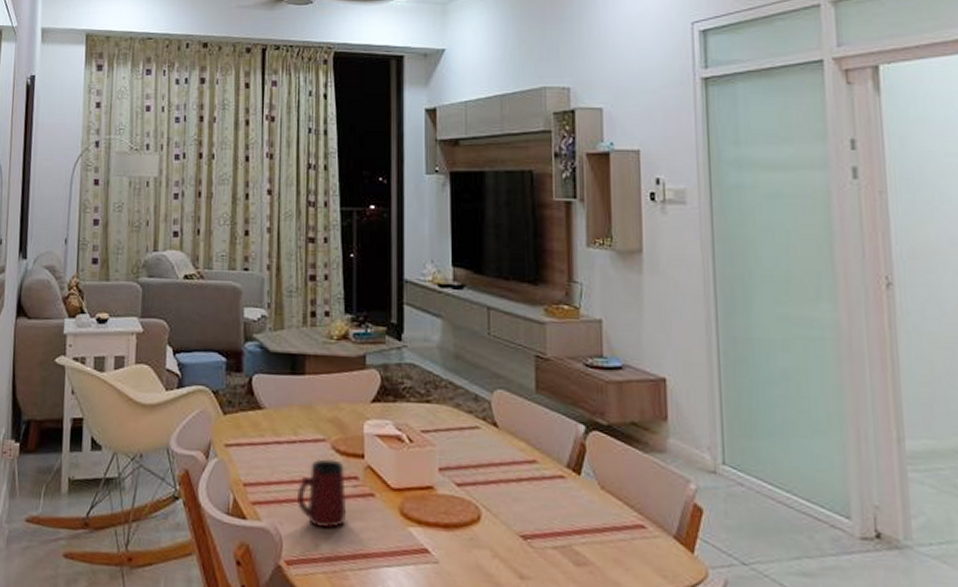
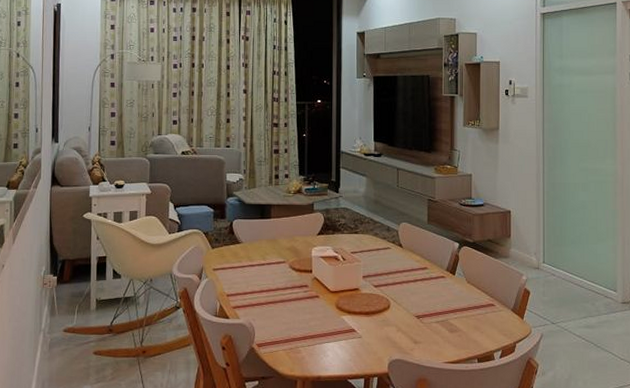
mug: present [297,458,347,528] -> none [265,275,300,321]

